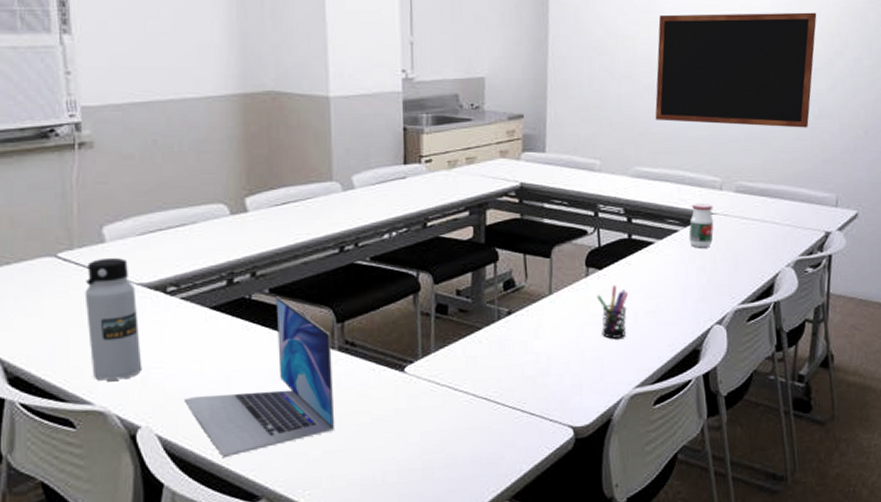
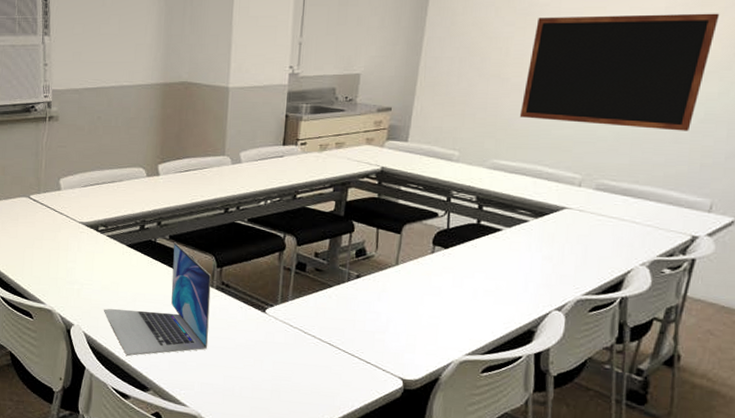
water bottle: present [84,257,143,381] -> none [45,201,78,289]
pen holder: present [597,285,629,339] -> none [440,264,471,310]
jar: present [689,203,714,248] -> none [538,197,569,239]

